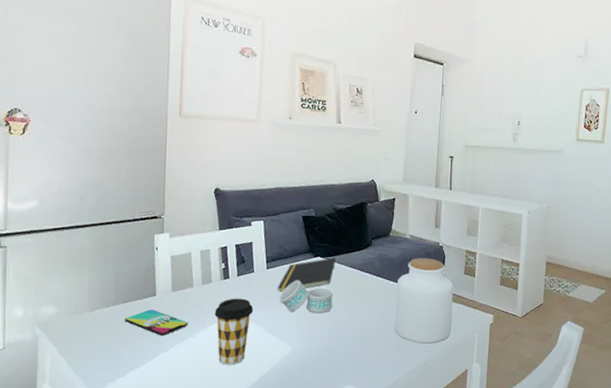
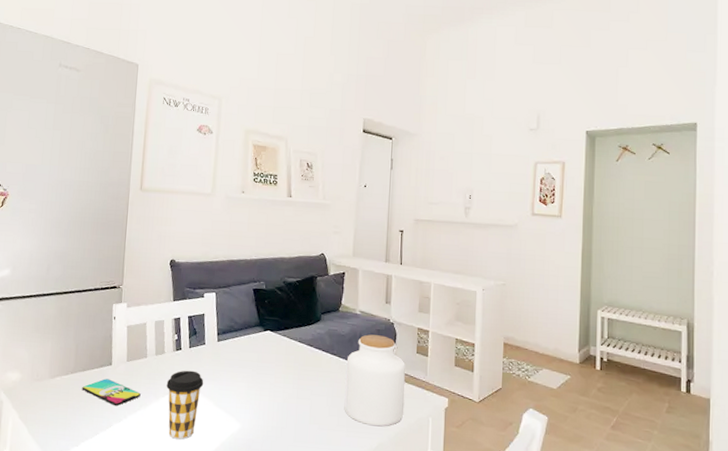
notepad: present [277,257,336,292] -> none [227,331,285,365]
napkin ring: present [279,280,333,314] -> none [228,354,282,390]

